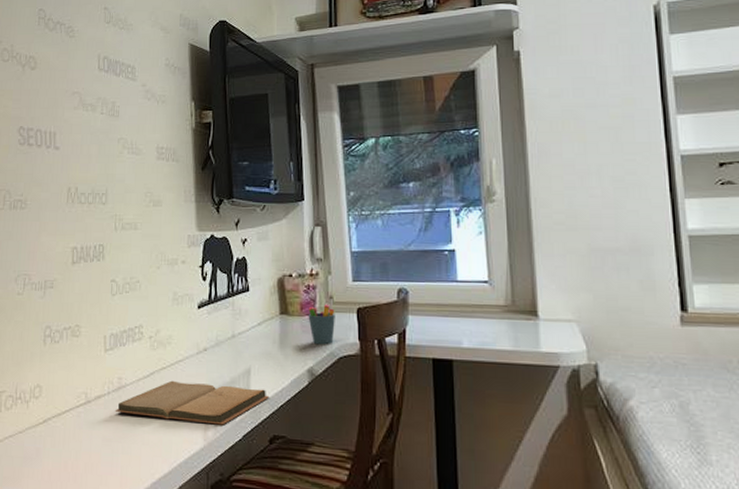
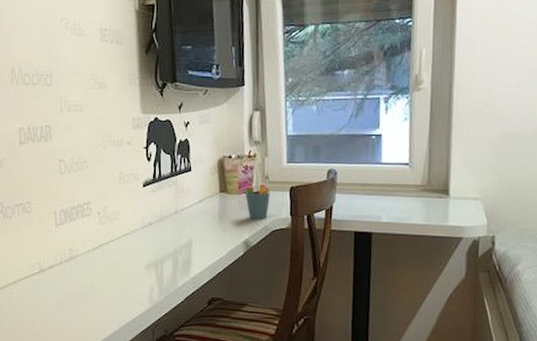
book: present [115,380,270,425] -> none [67,251,209,290]

